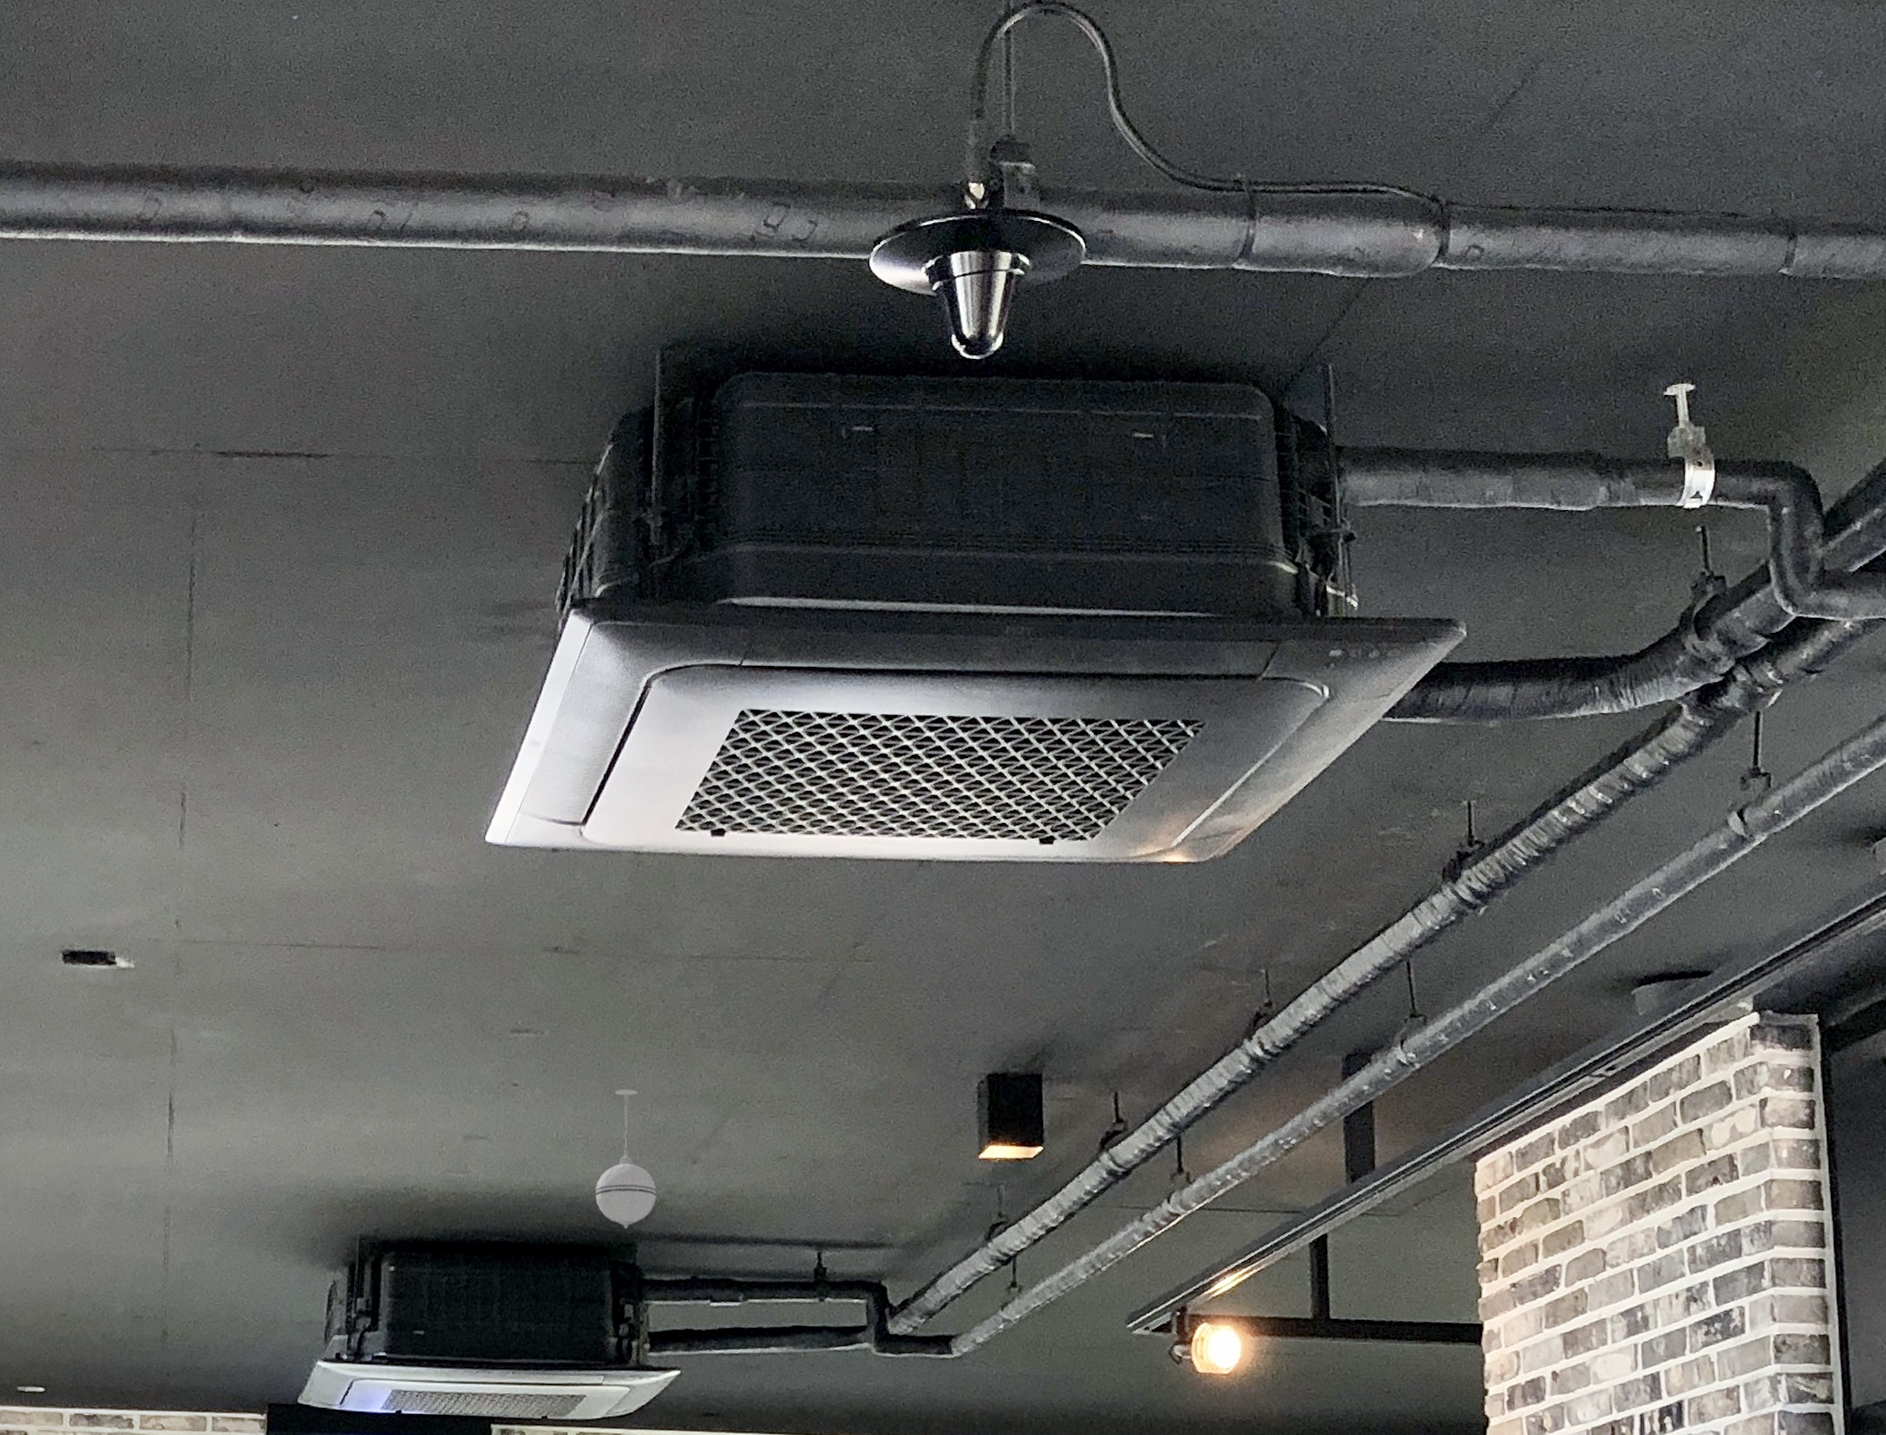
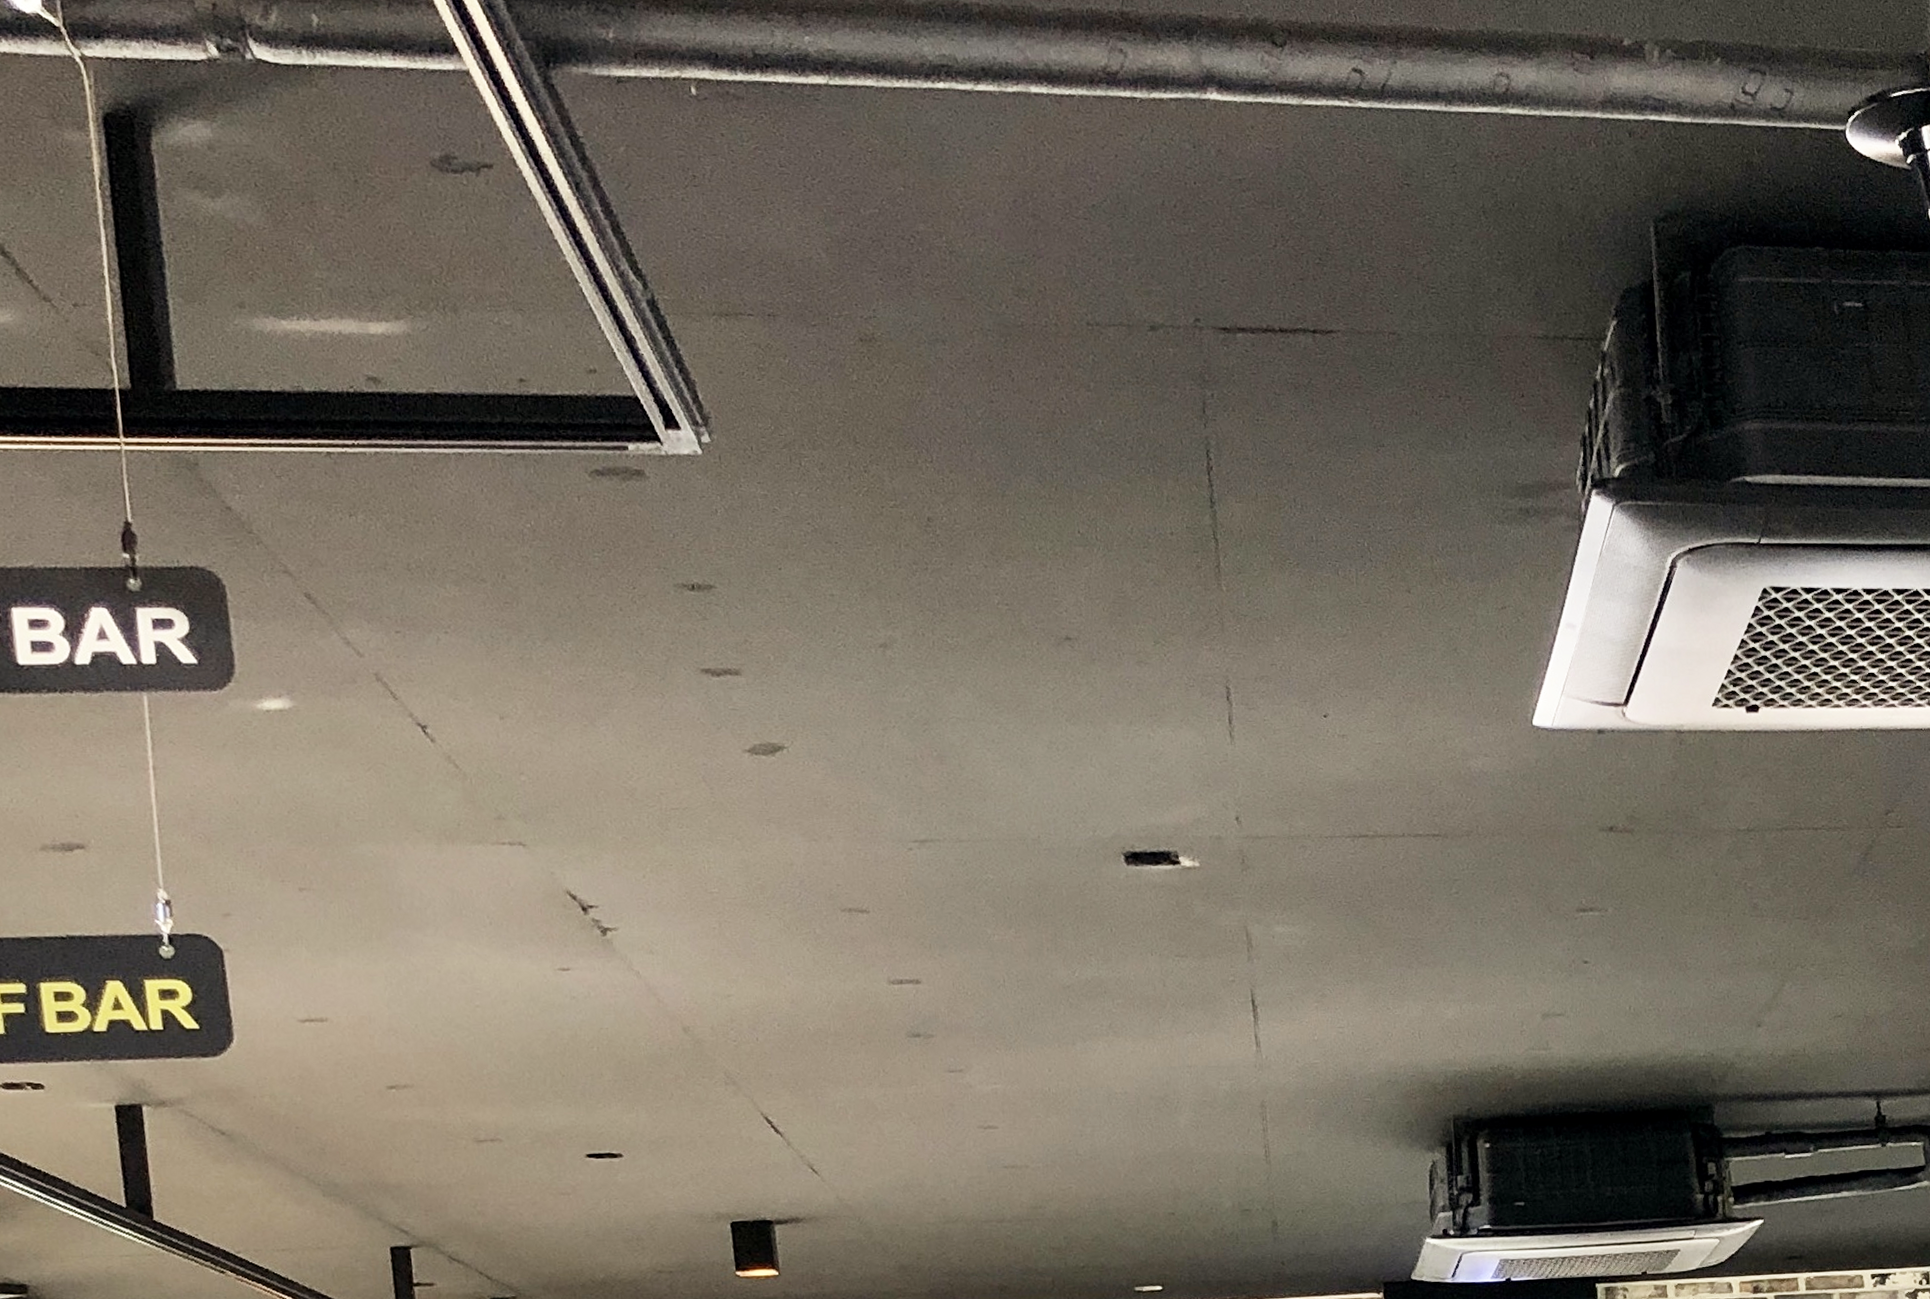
pendant light: present [595,1089,657,1229] -> none [1670,960,1727,1092]

